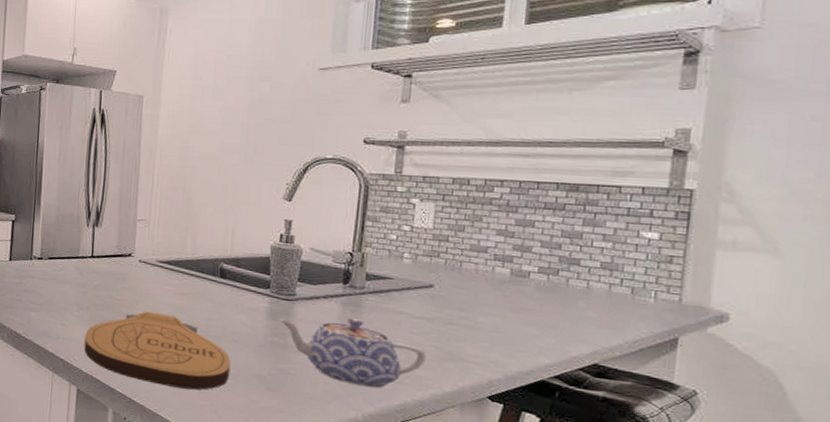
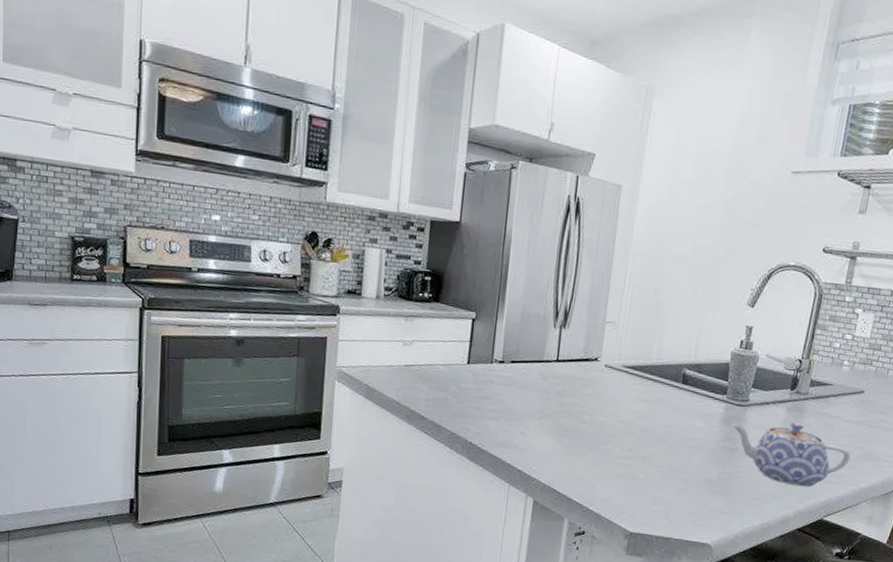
cutting board: present [84,311,231,390] -> none [543,418,685,496]

